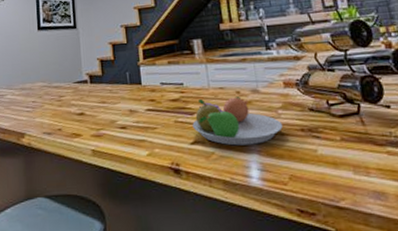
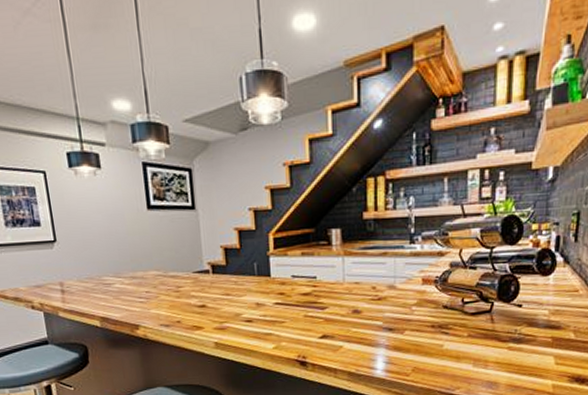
fruit bowl: present [192,97,282,146] -> none [322,292,414,340]

